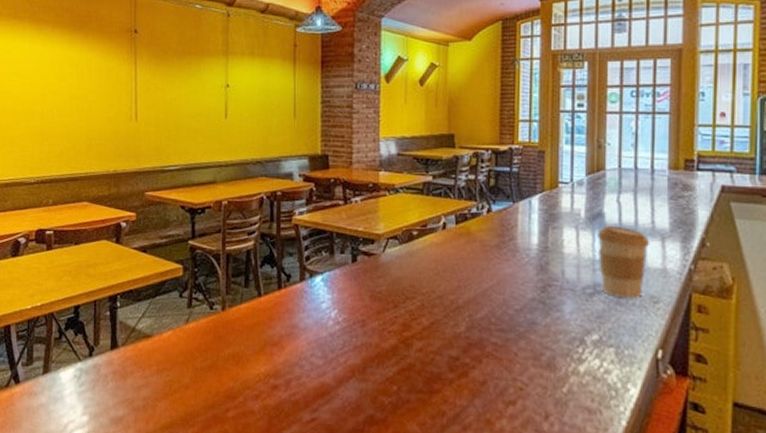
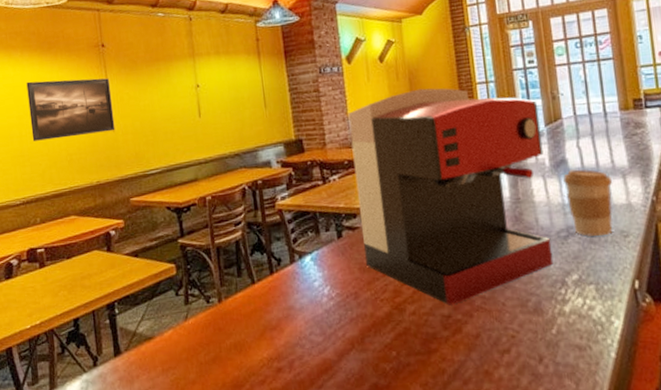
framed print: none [54,59,139,122] -> present [26,78,115,141]
coffee maker: none [378,118,581,348] -> present [348,88,554,305]

